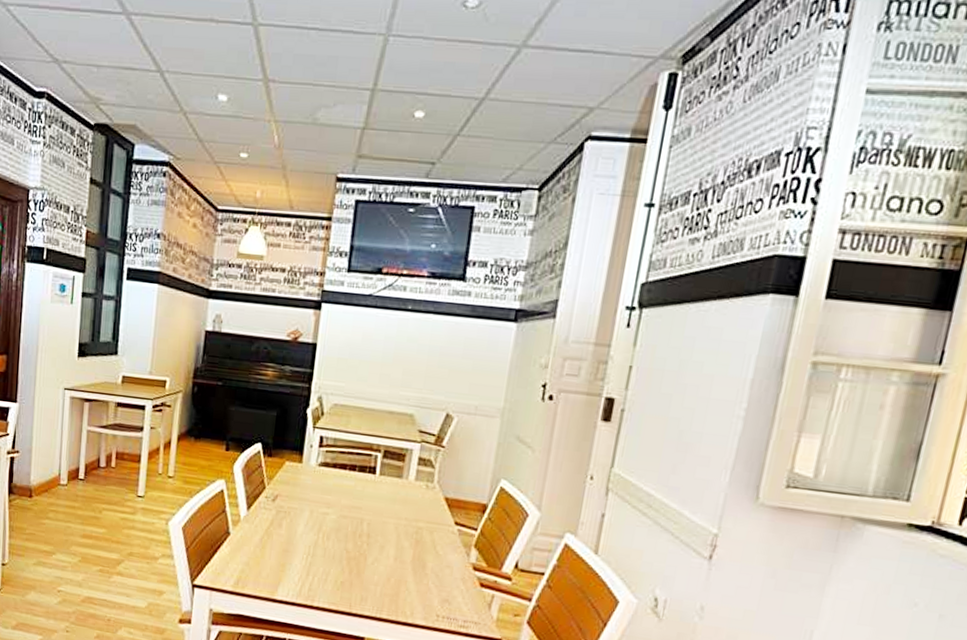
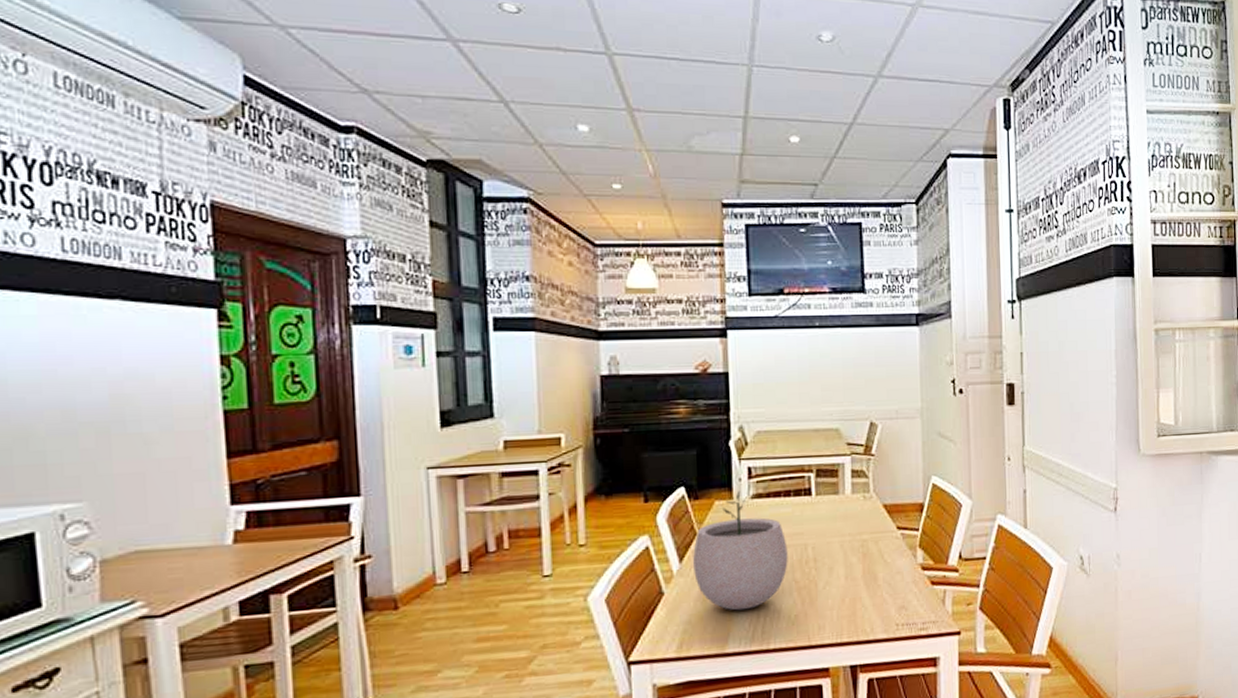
plant pot: none [257,456,345,566] -> present [693,491,788,611]

